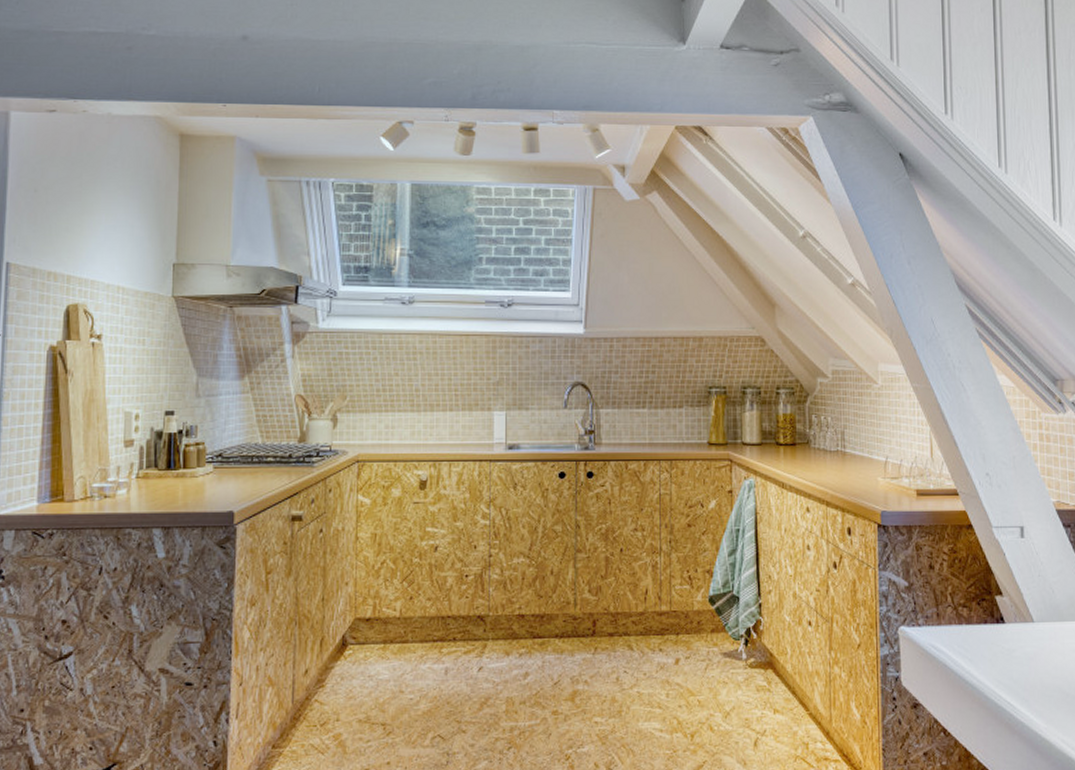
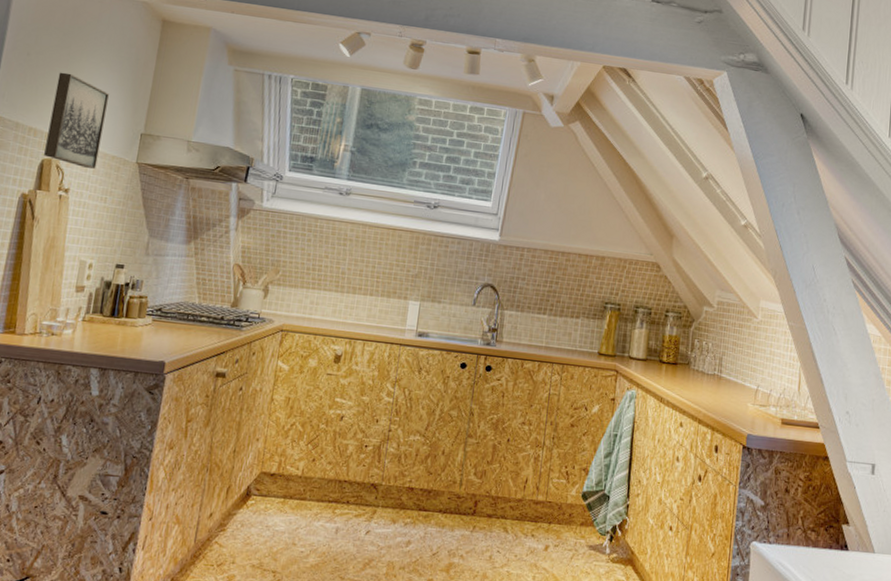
wall art: none [69,206,131,309] -> present [44,72,109,169]

